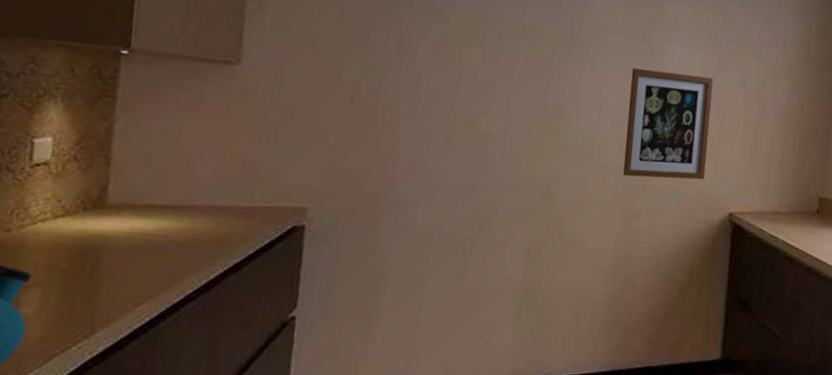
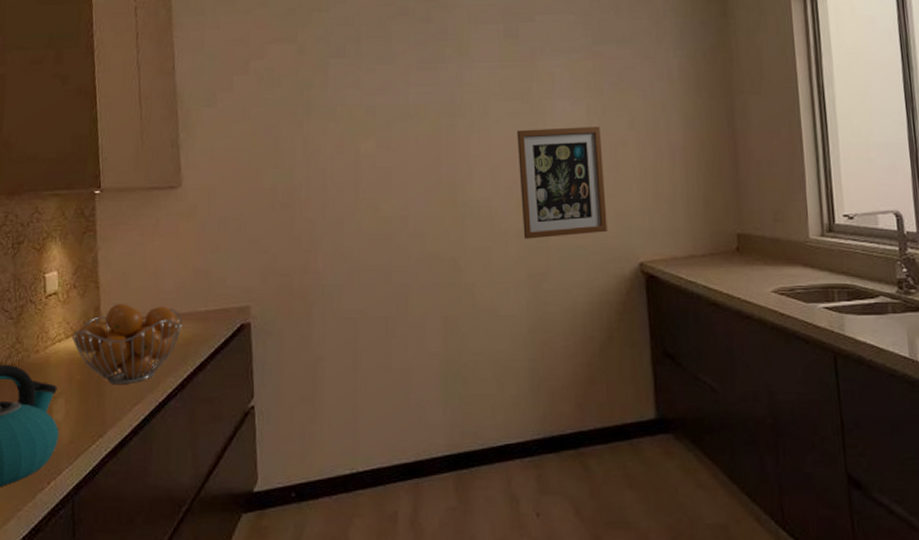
fruit basket: none [62,185,218,280] -> present [72,304,182,385]

